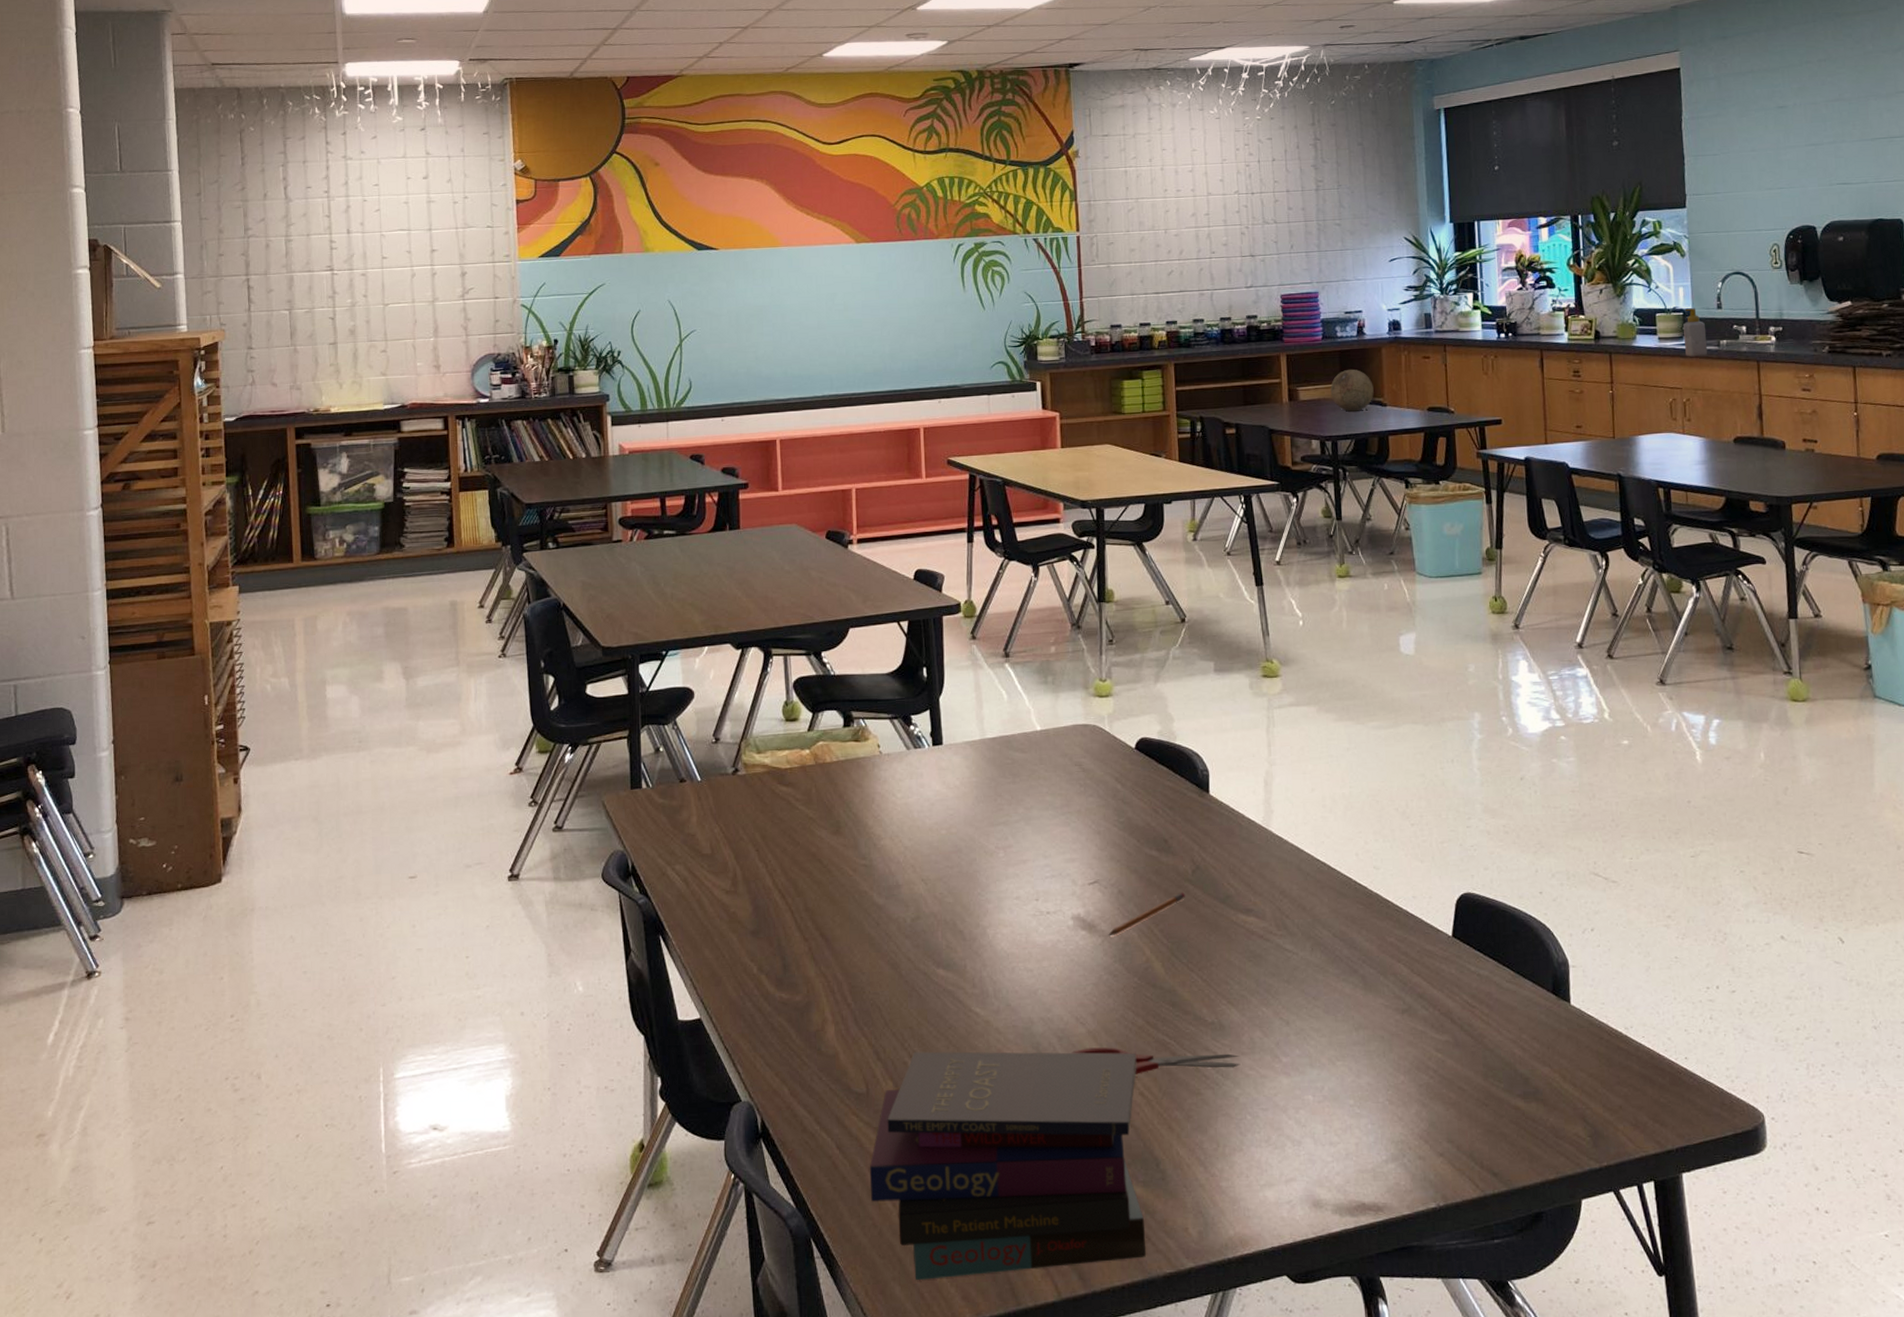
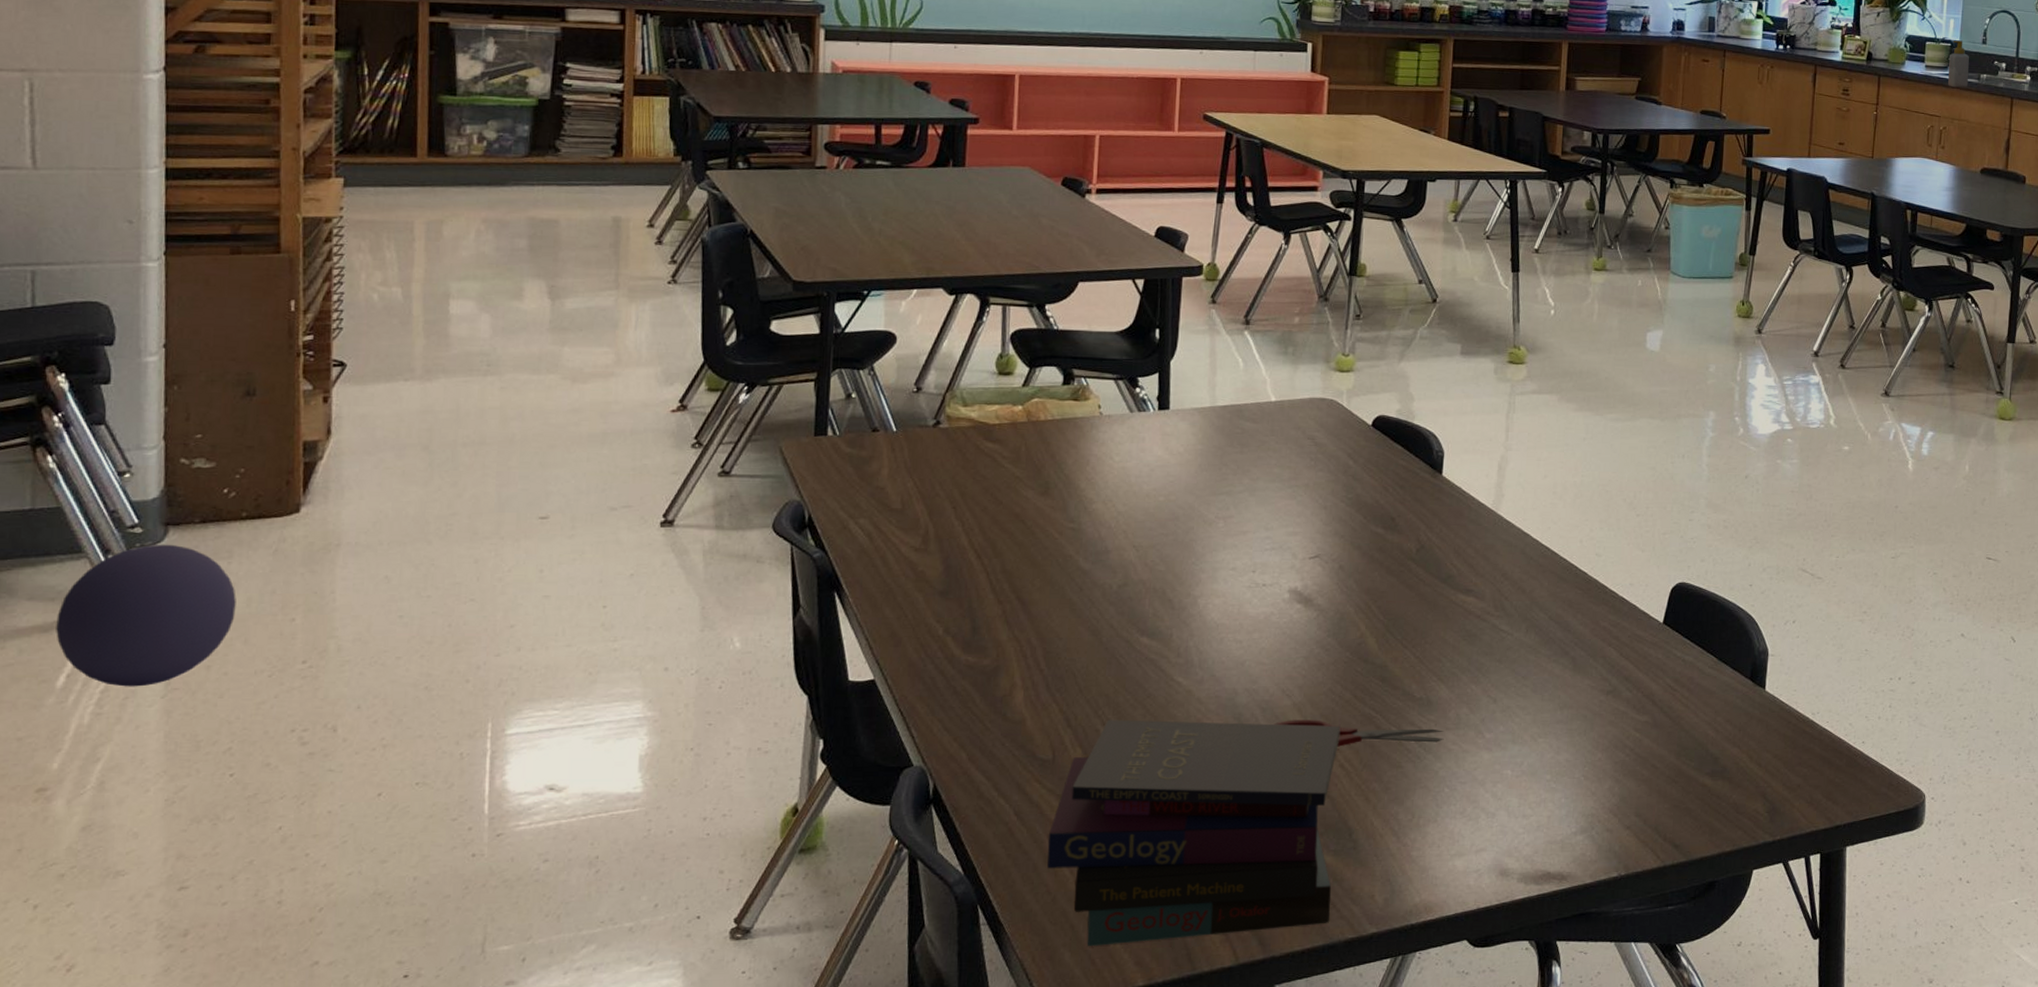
ball: none [45,915,177,1043] -> present [56,544,236,687]
pencil: present [1108,892,1185,937] -> none [1324,570,1407,611]
globe: present [1330,369,1374,412] -> none [1608,64,1651,107]

